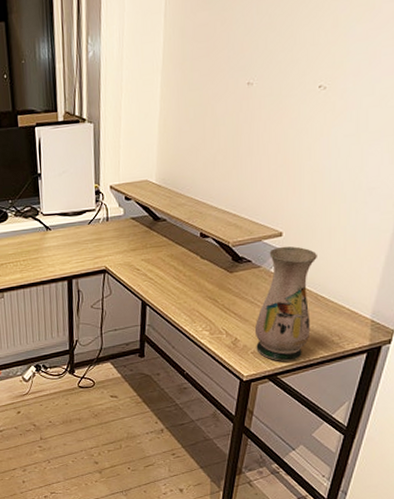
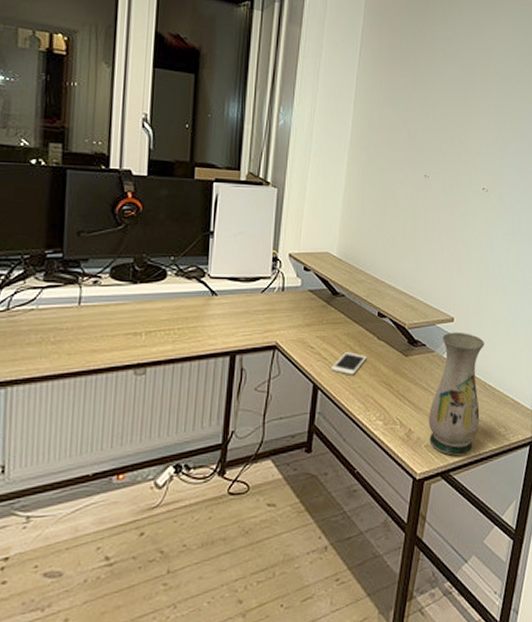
cell phone: none [156,272,191,292] -> present [330,352,367,375]

